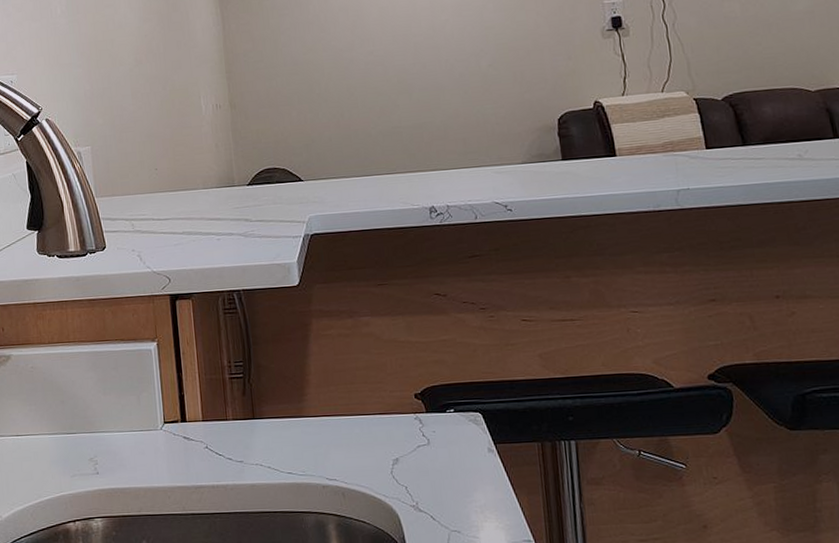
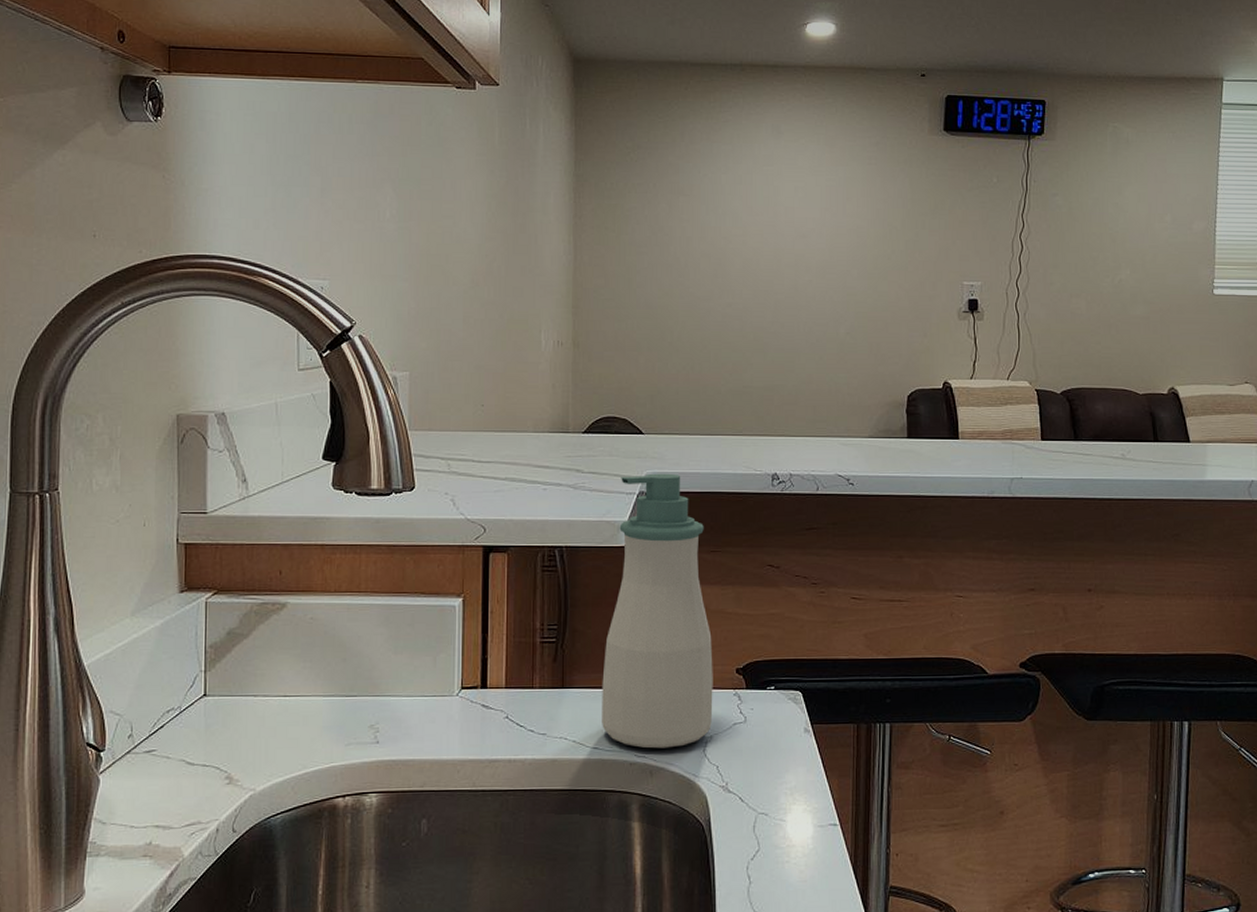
soap bottle: none [286,215,397,472] -> present [602,473,713,749]

